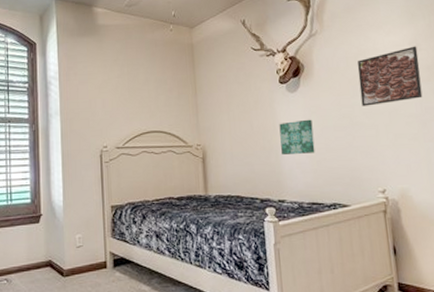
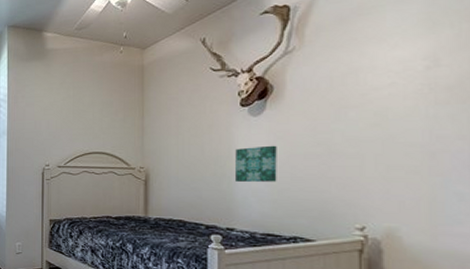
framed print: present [357,46,423,106] -> none [344,61,436,133]

